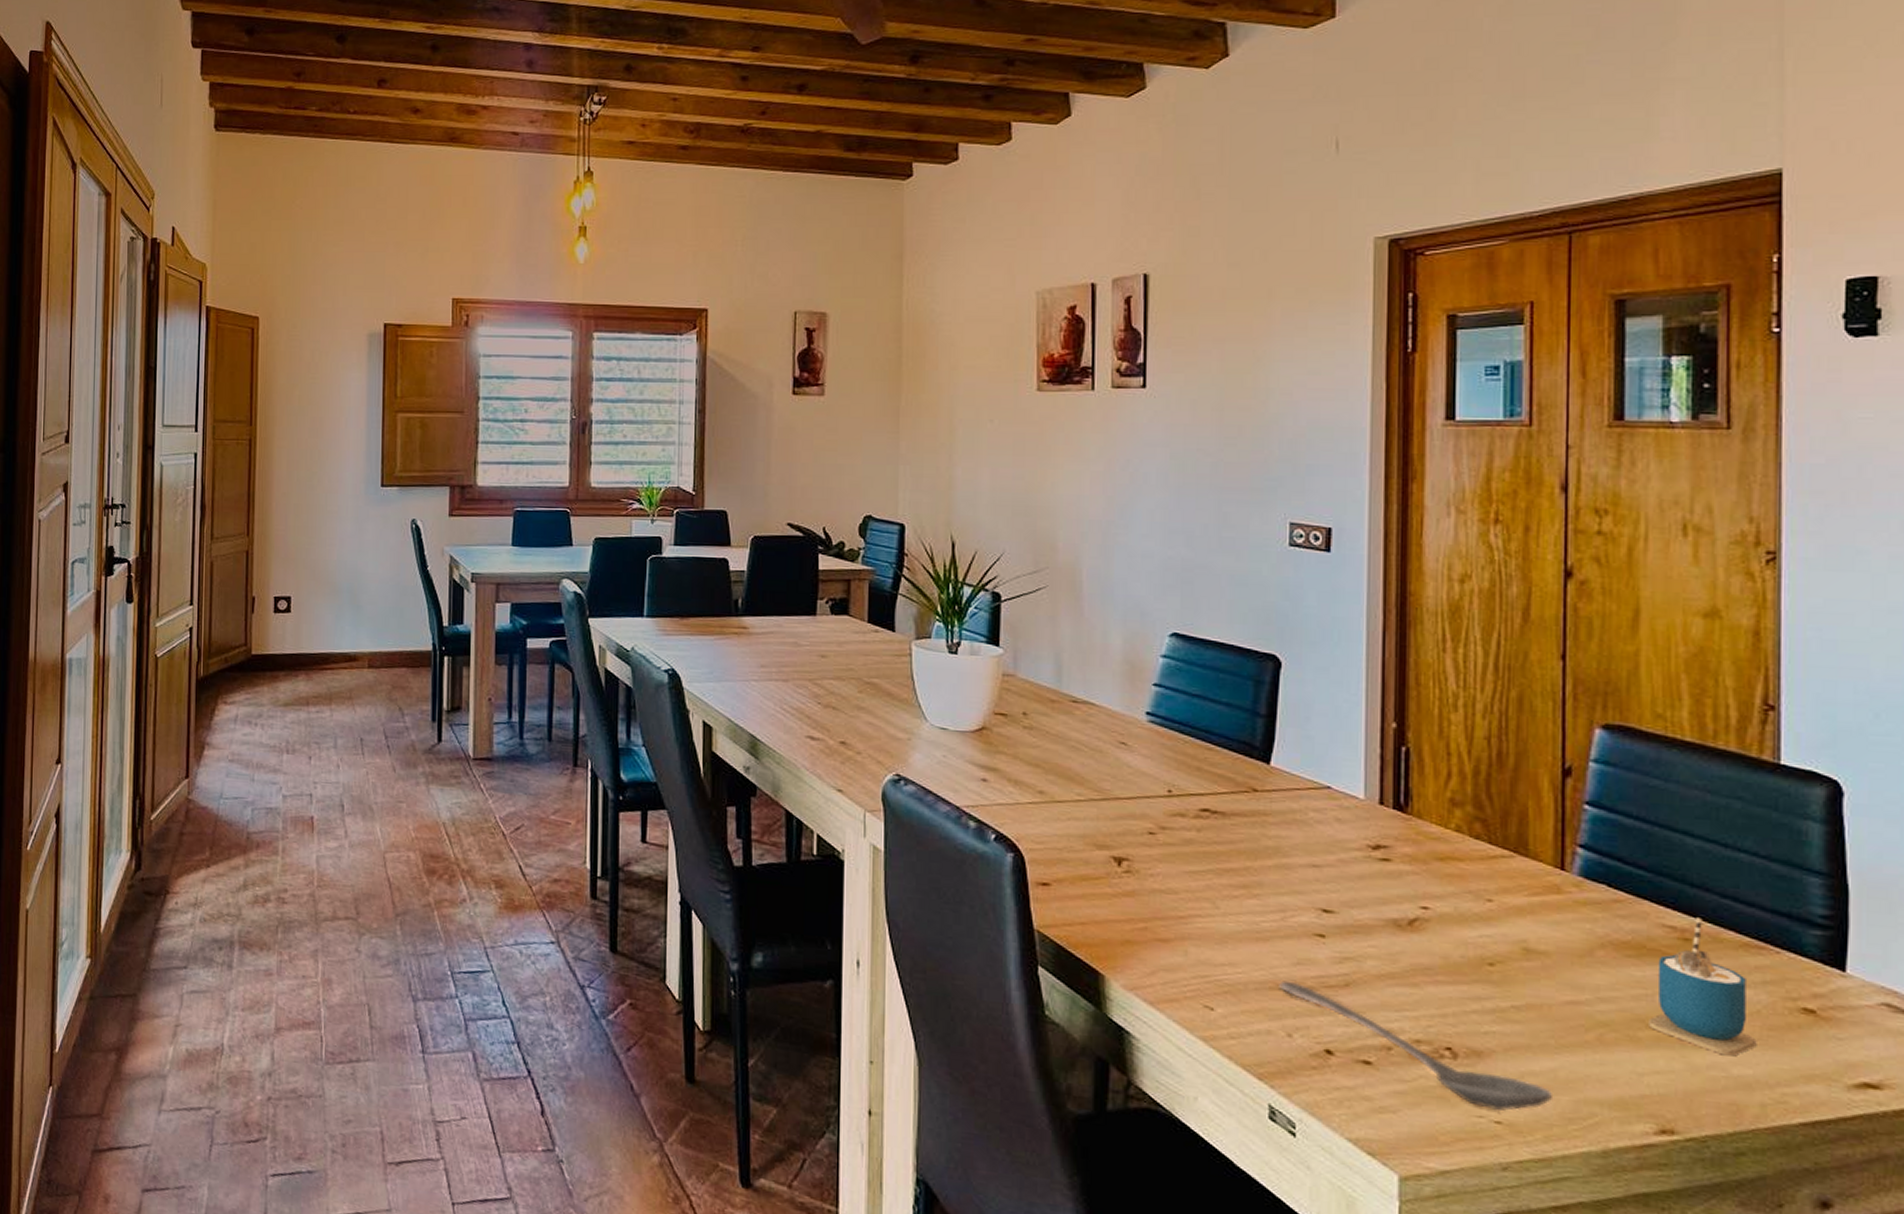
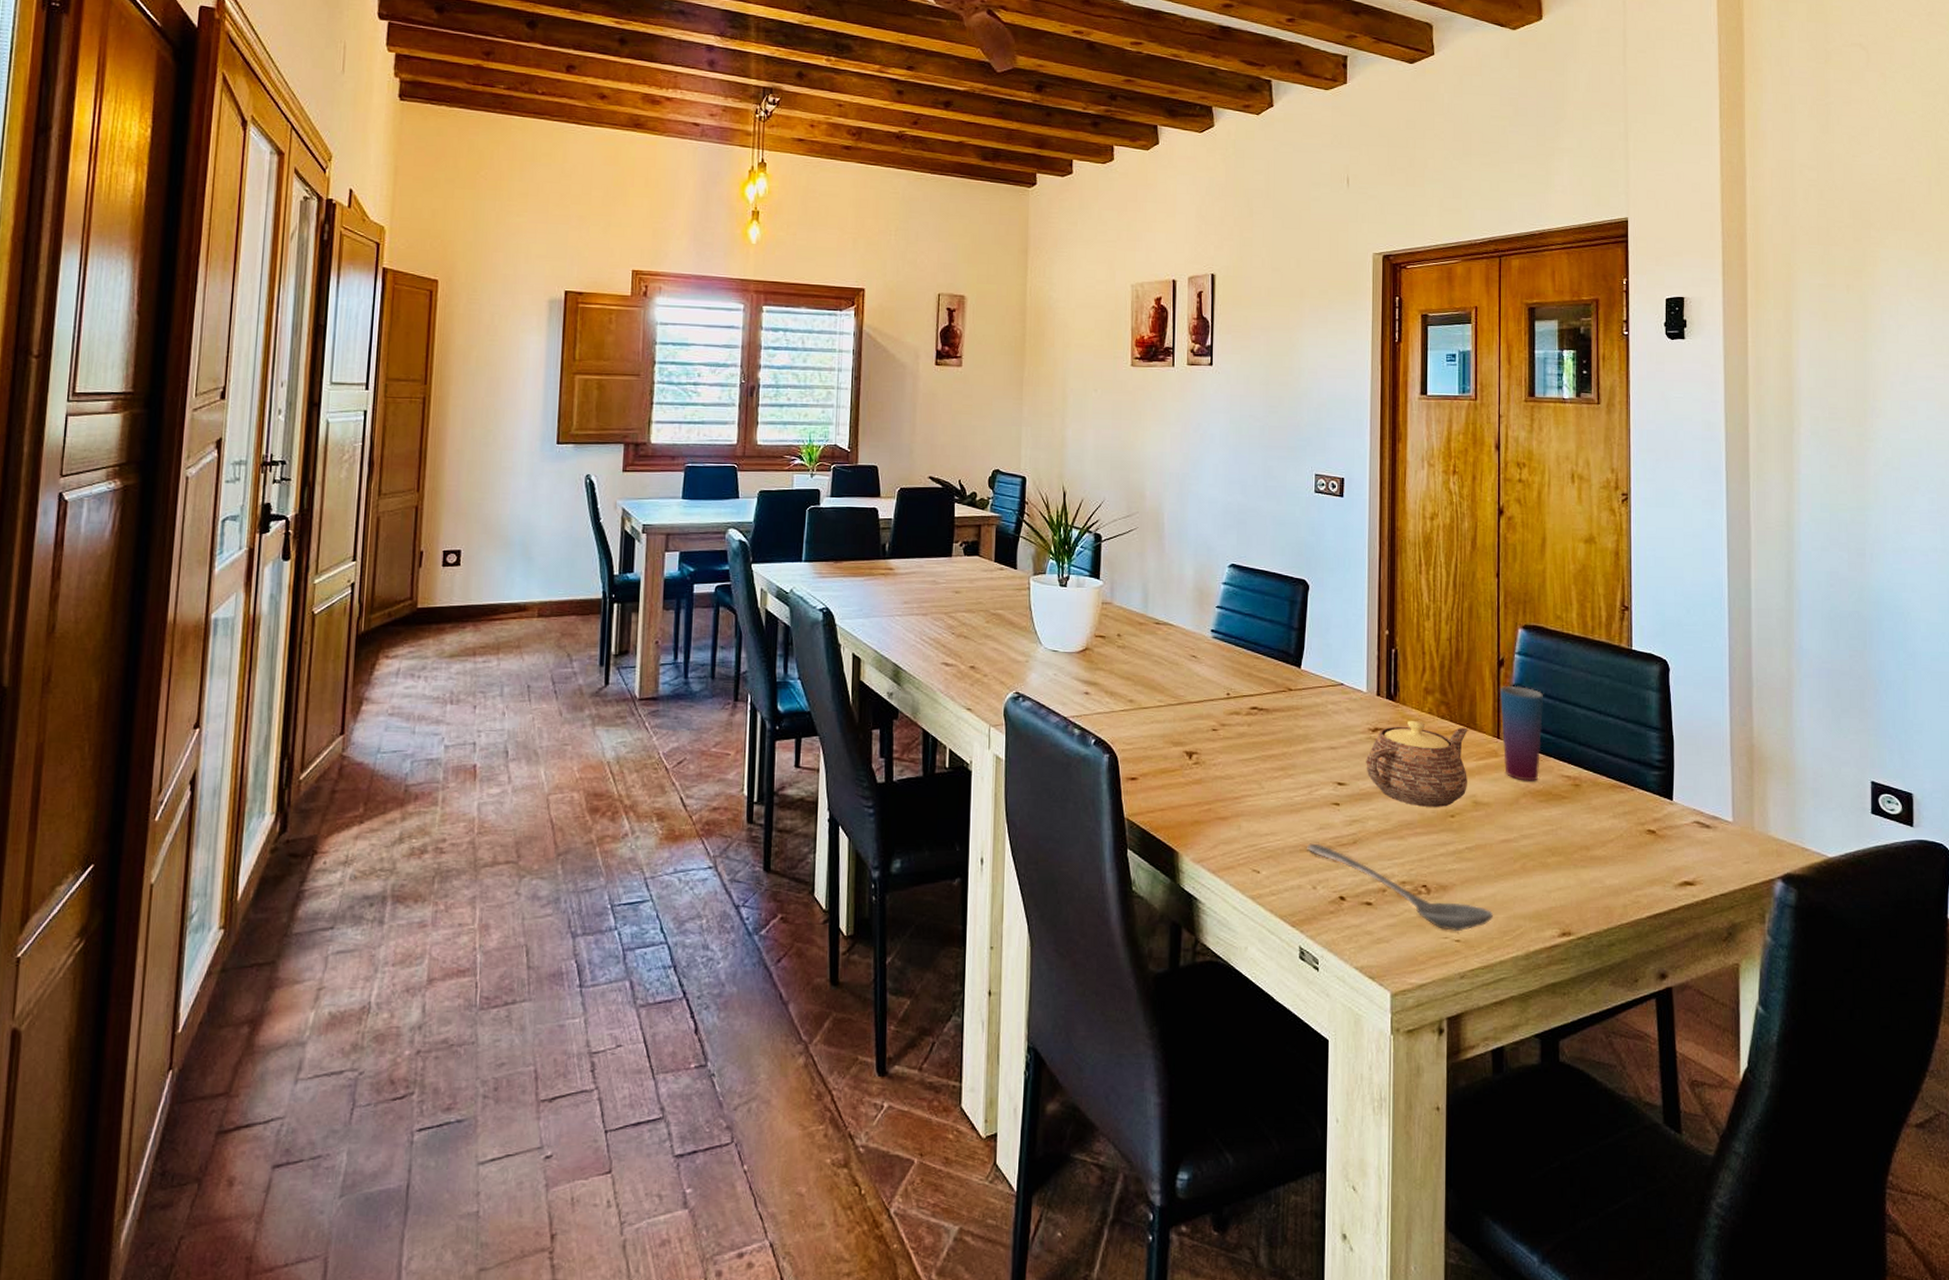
teapot: none [1363,838,1517,952] -> present [1366,720,1469,808]
cup: none [1564,801,1633,930] -> present [1499,685,1543,781]
cup: present [1647,918,1757,1056] -> none [1553,768,1621,871]

